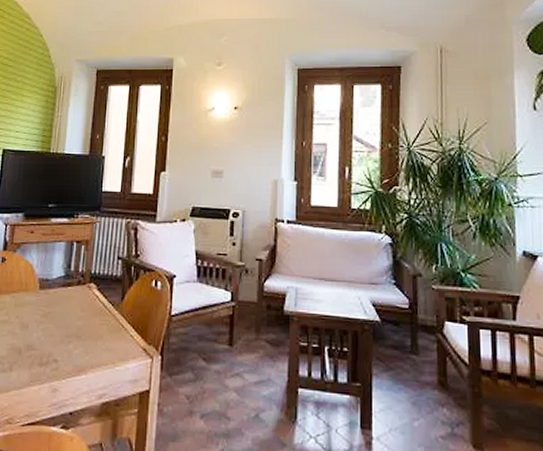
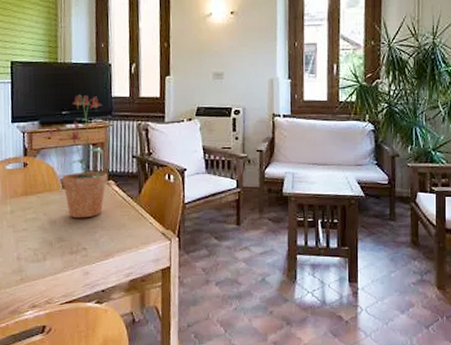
potted plant: none [30,187,91,325] -> present [47,94,107,218]

